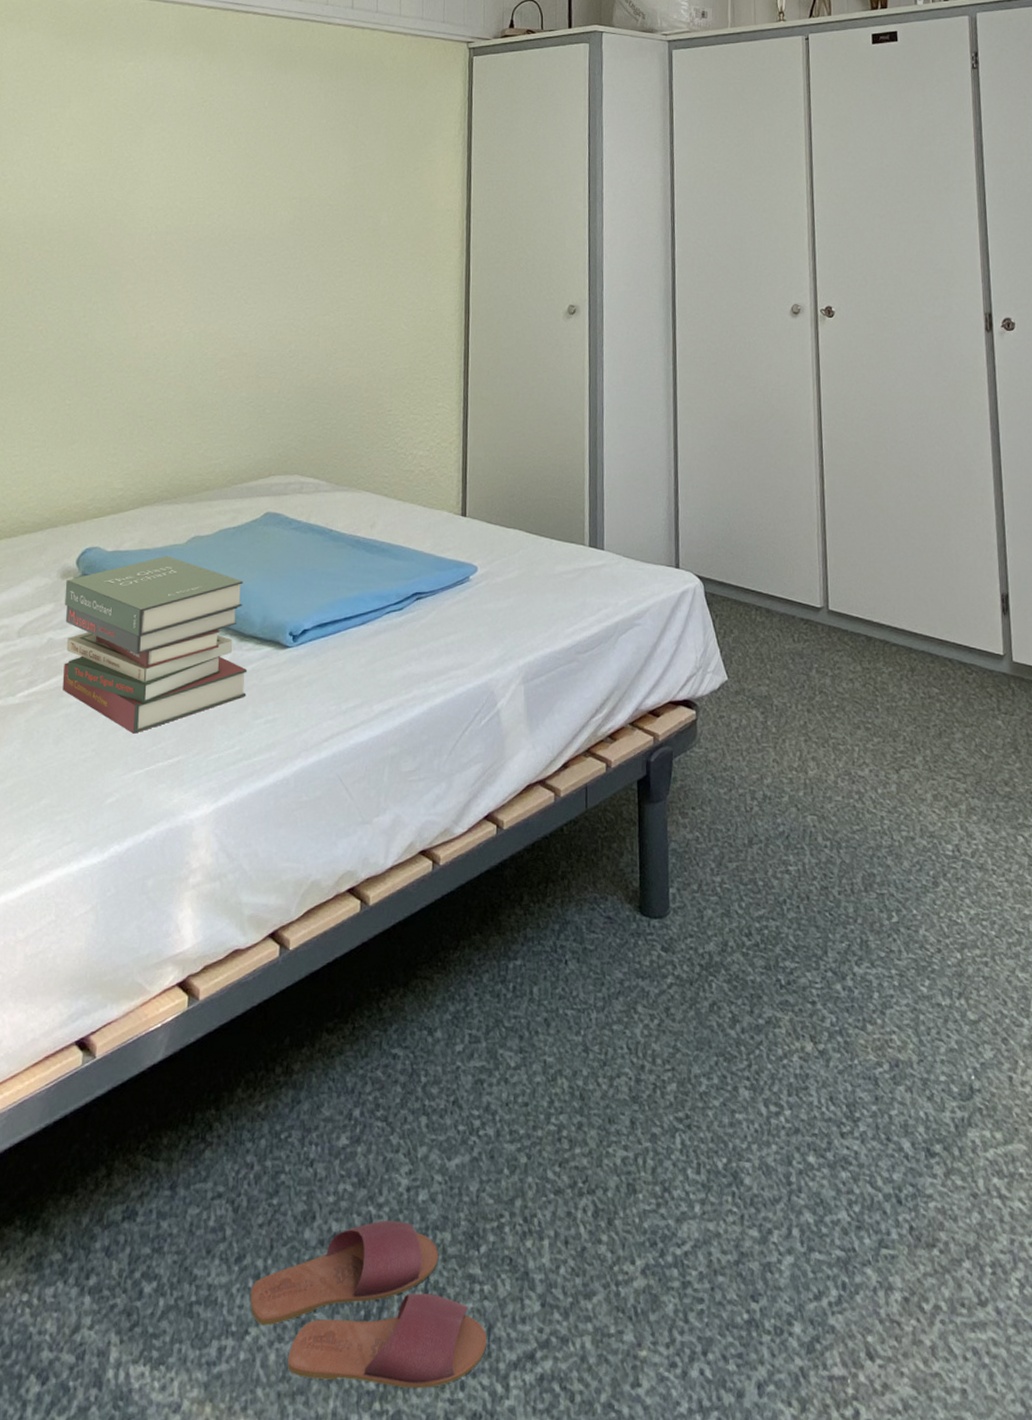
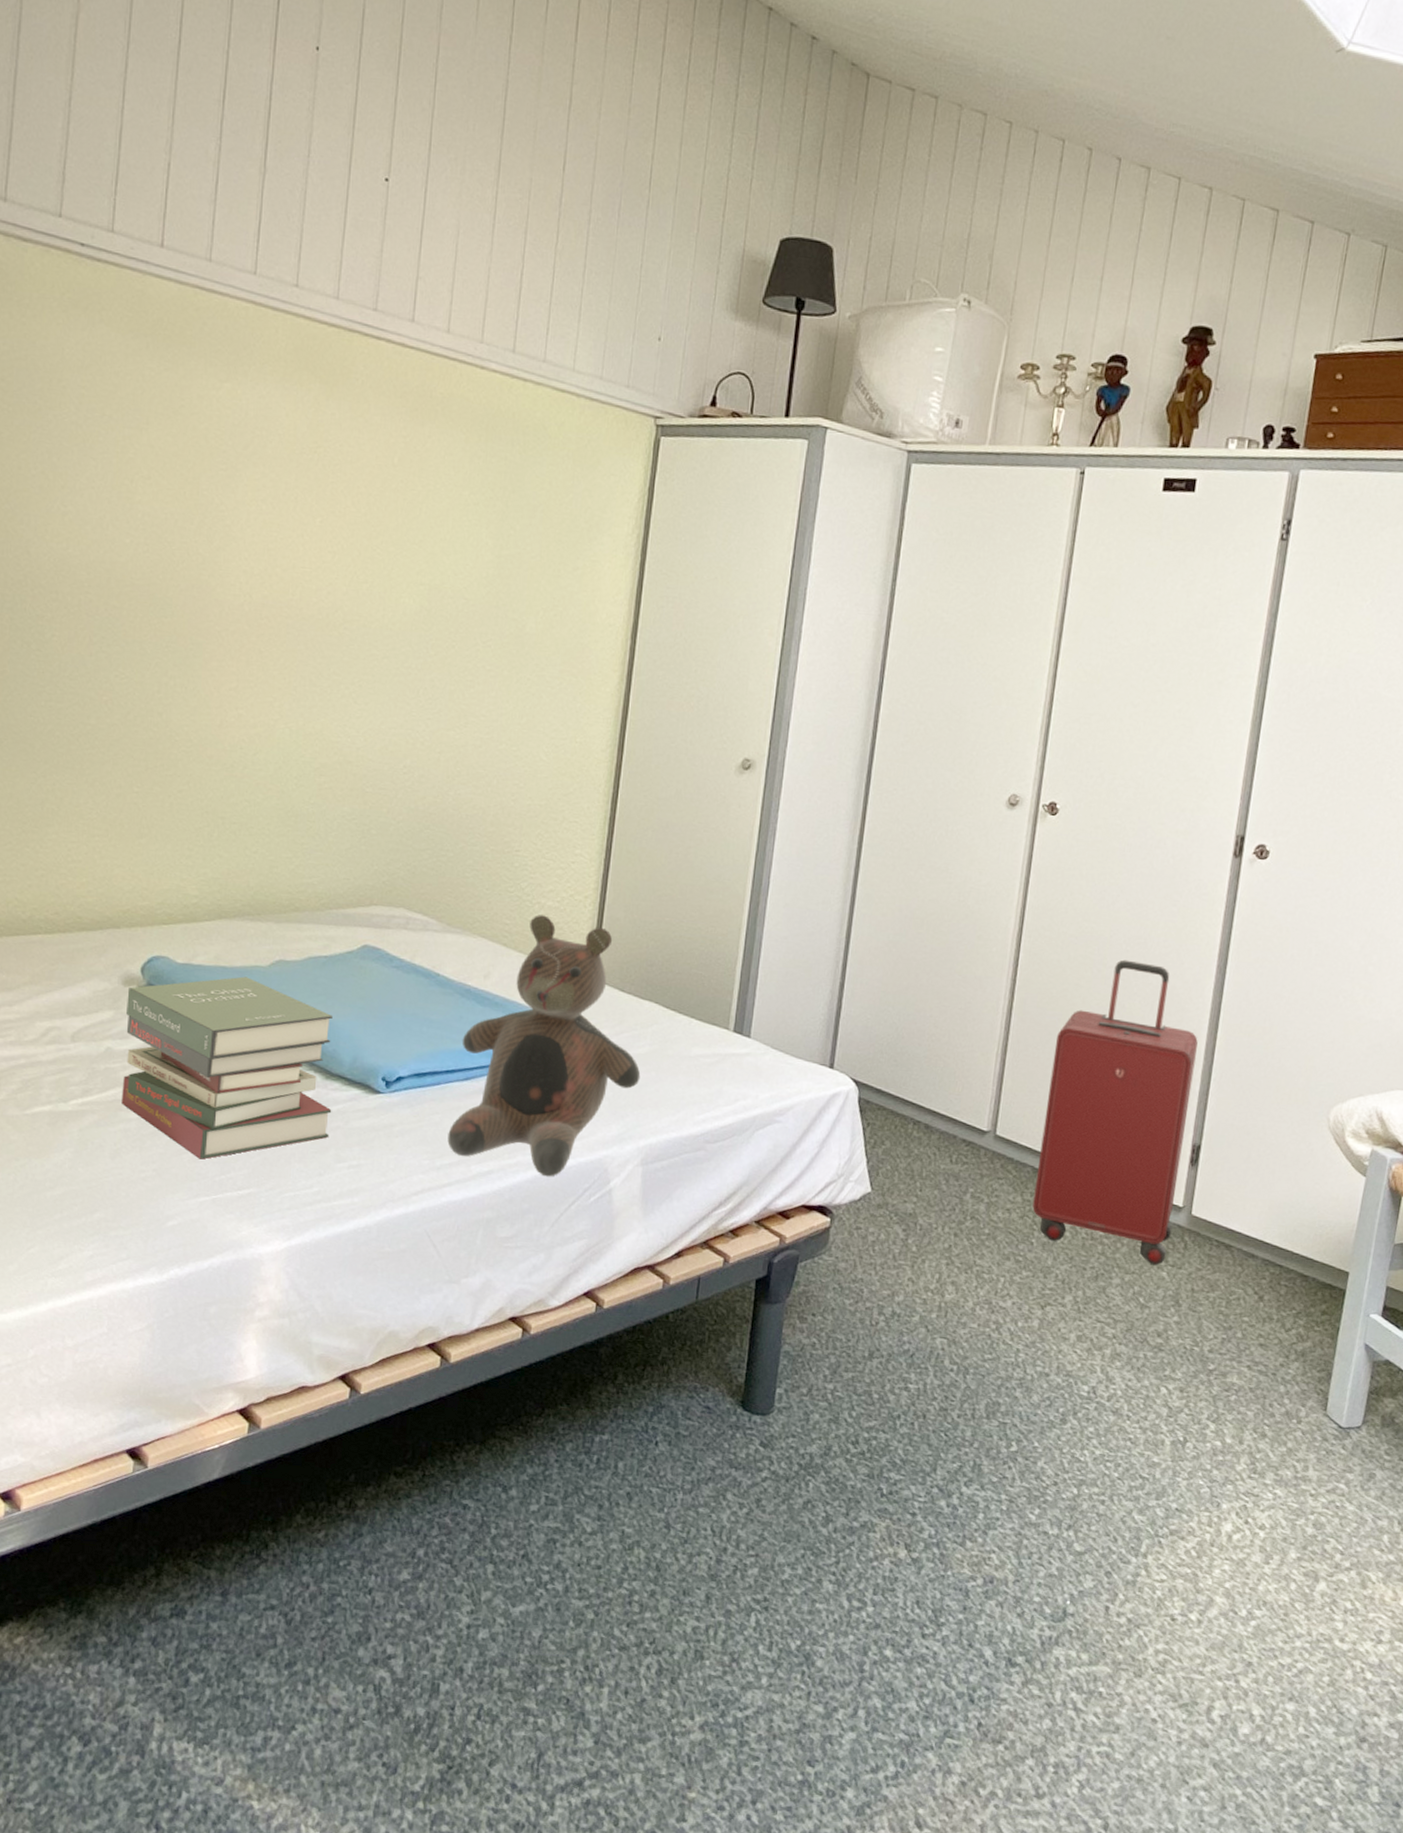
slippers: present [250,1220,487,1389] -> none [298,1650,537,1797]
teddy bear: none [350,464,514,707] -> present [447,915,641,1177]
suitcase: none [866,434,999,715] -> present [1032,959,1198,1266]

